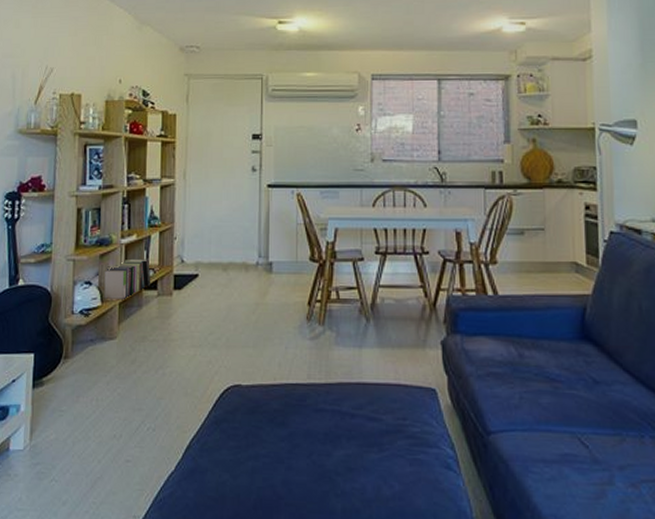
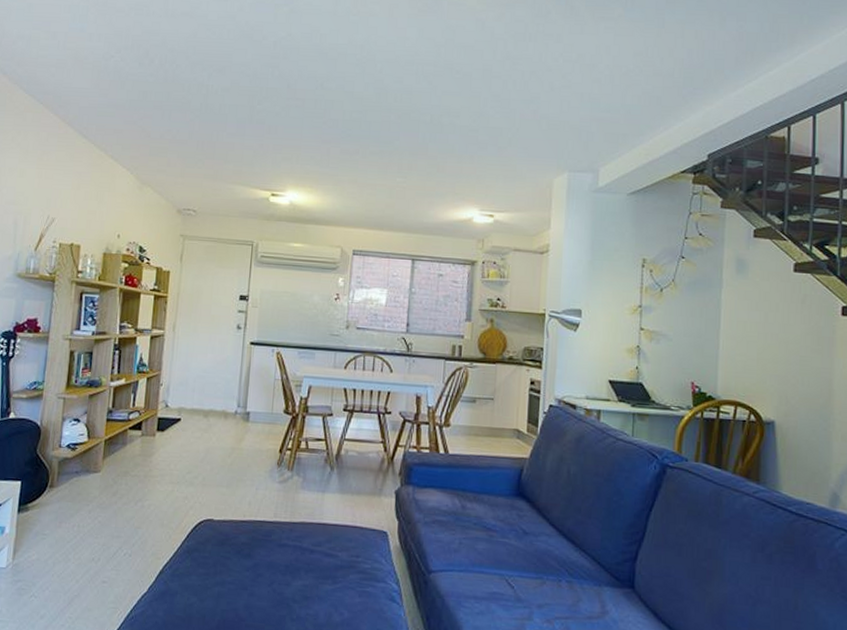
books: present [104,258,151,299] -> none [91,400,136,437]

